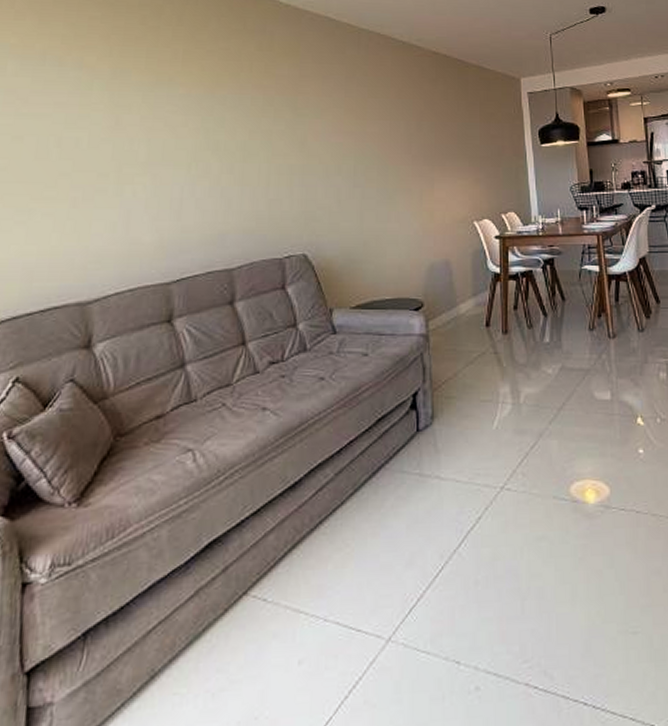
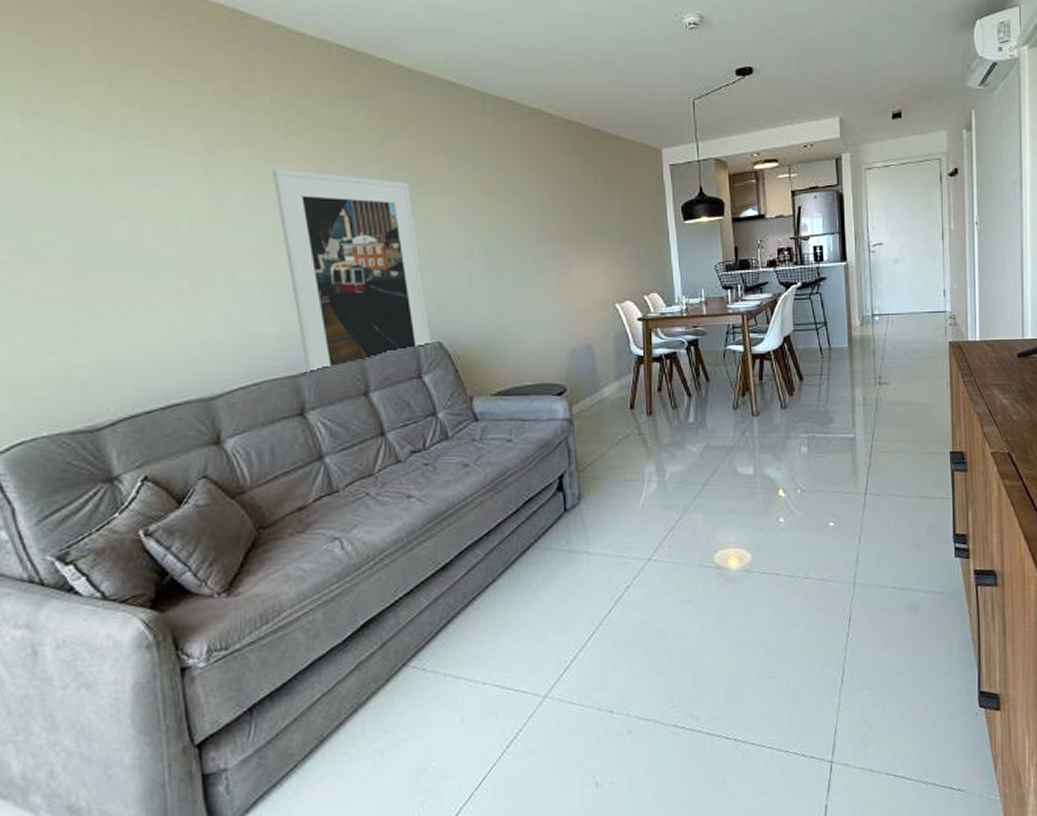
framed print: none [166,92,297,283] -> present [271,168,431,375]

